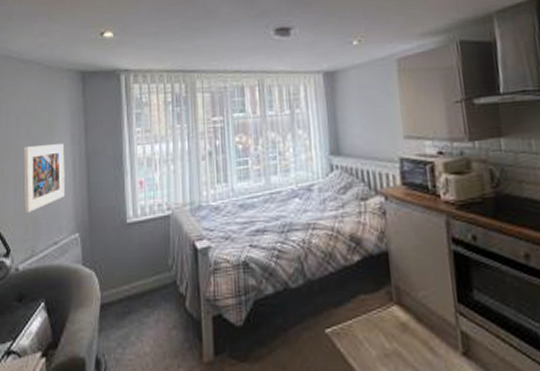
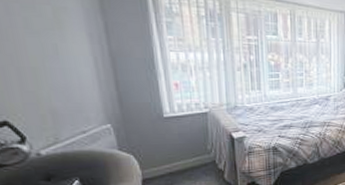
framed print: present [23,144,65,214] -> none [21,39,89,105]

